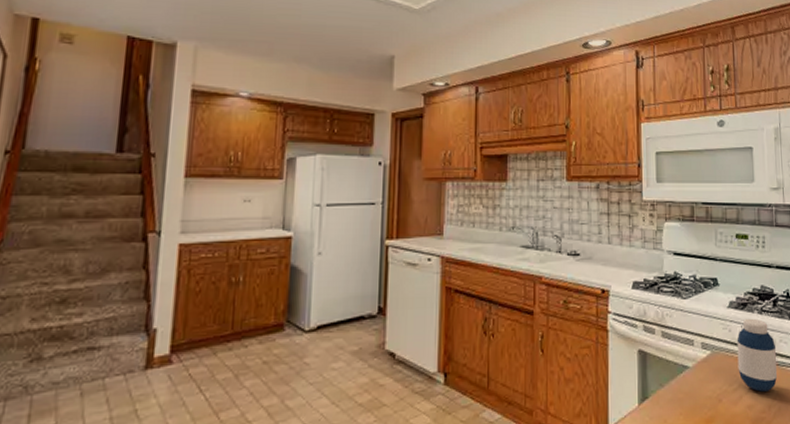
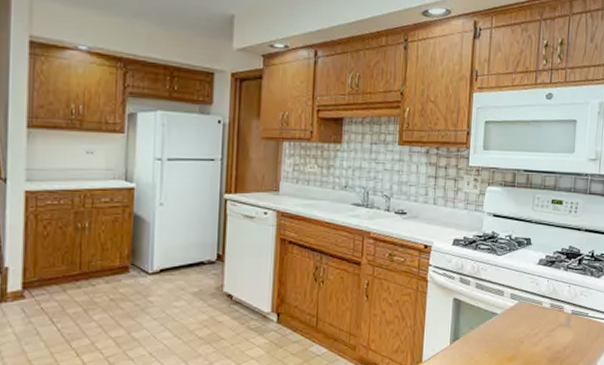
medicine bottle: present [737,318,778,392] -> none [540,274,577,336]

